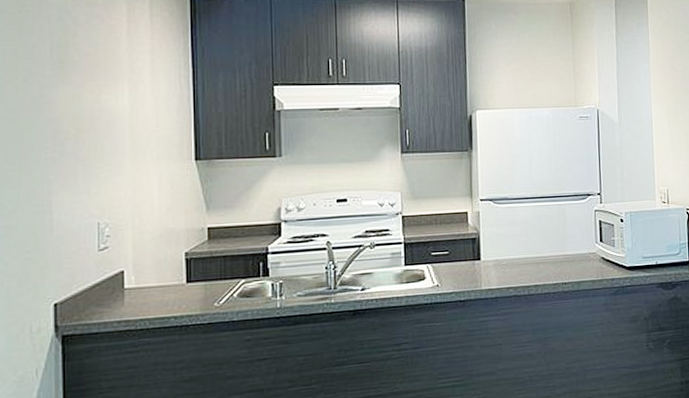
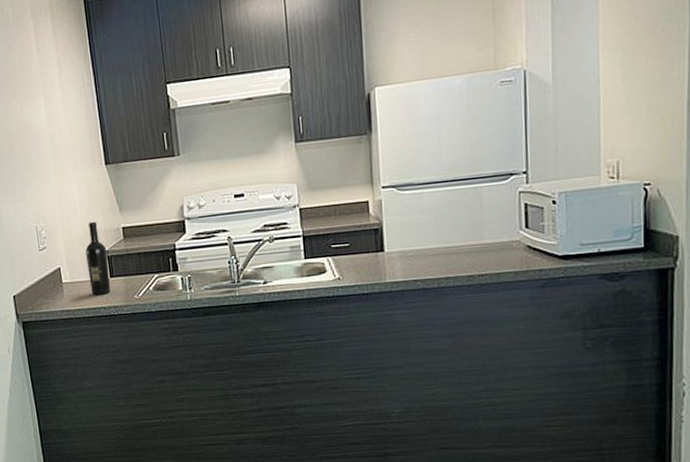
wine bottle: none [159,220,186,303] -> present [85,221,111,296]

